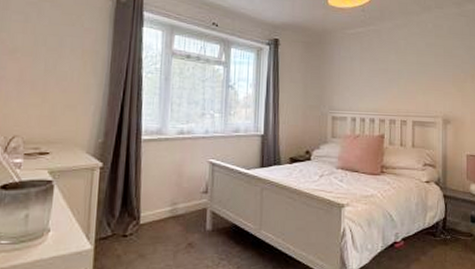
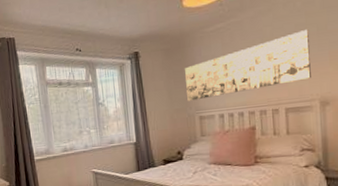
wall art: none [322,50,437,100] -> present [185,30,311,101]

